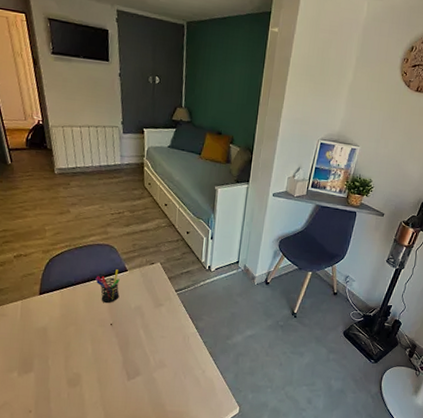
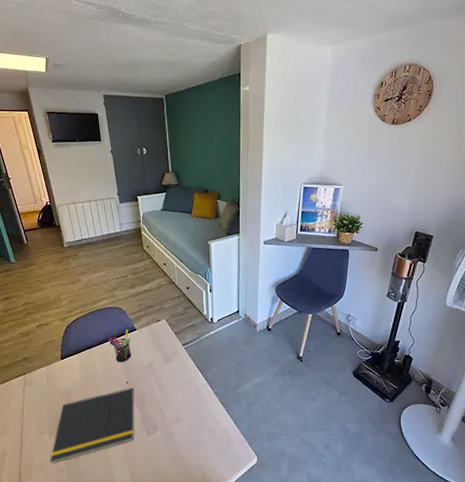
notepad: none [16,330,119,403] -> present [50,388,135,464]

